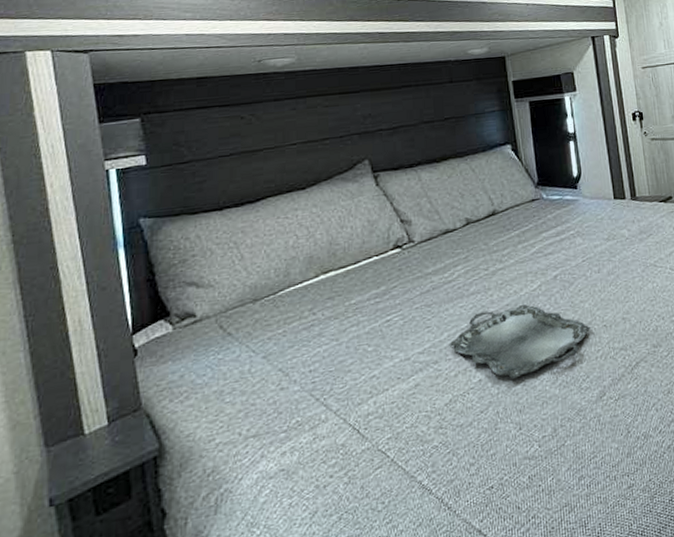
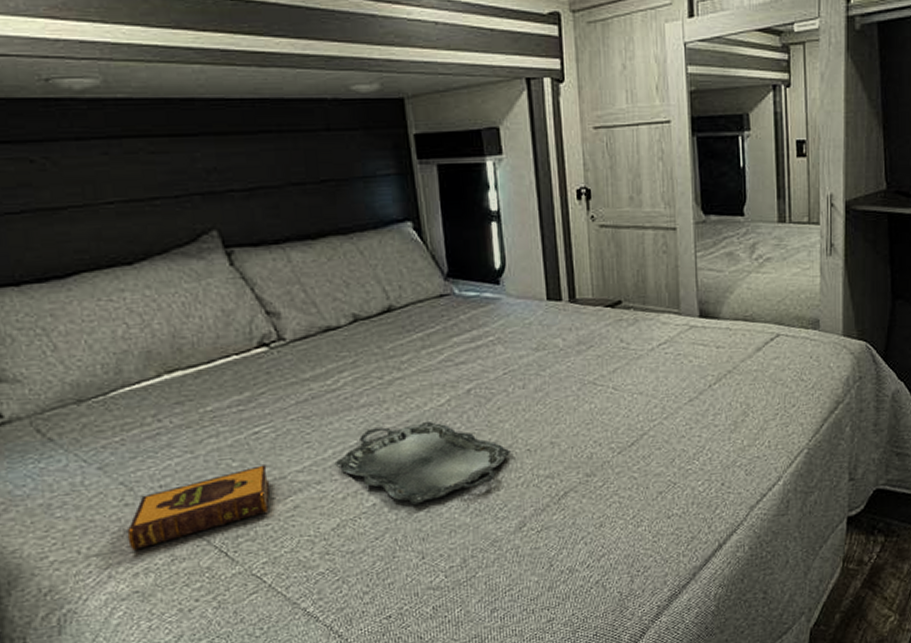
hardback book: none [280,348,397,432] -> present [127,465,270,552]

